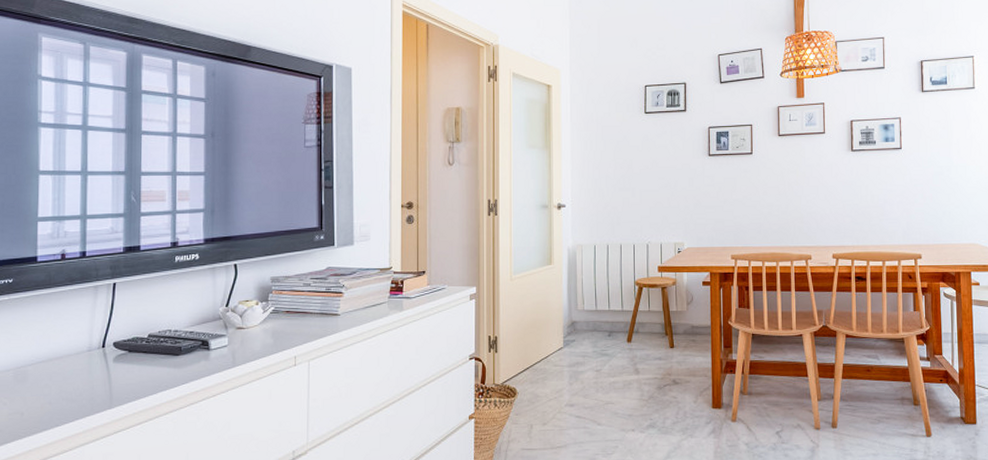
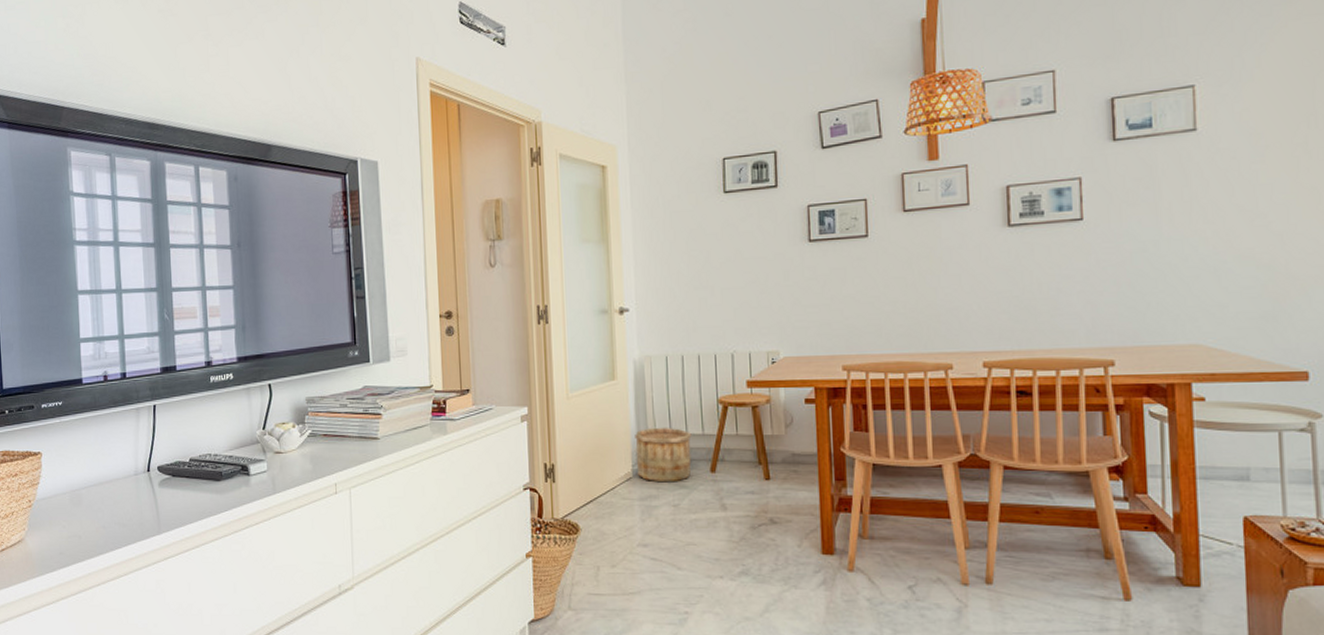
wooden bucket: none [566,304,613,350] -> present [635,427,692,481]

